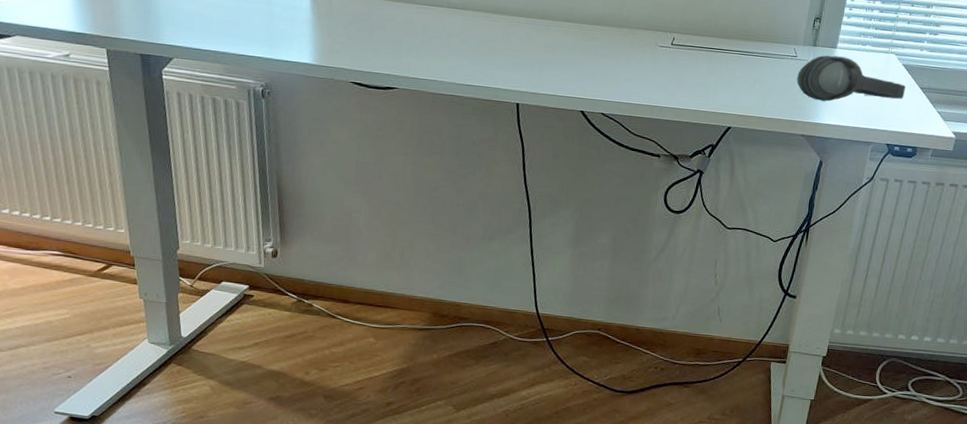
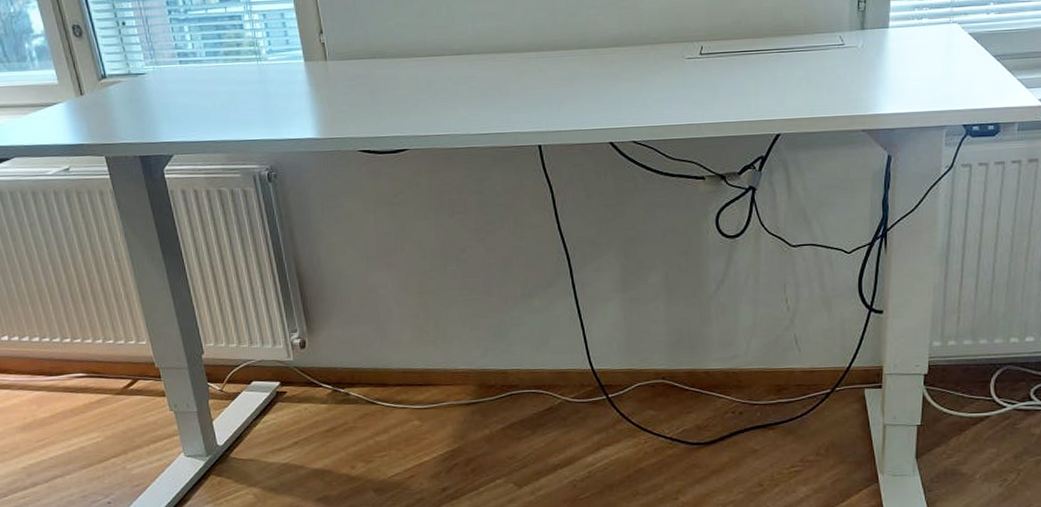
headphones: present [796,55,905,102] -> none [848,35,976,89]

